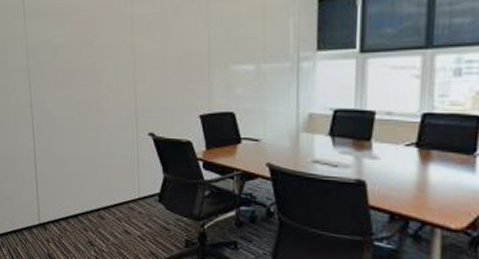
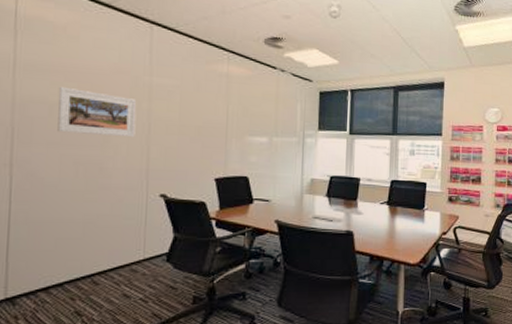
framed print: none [57,28,123,75] -> present [57,86,137,138]

